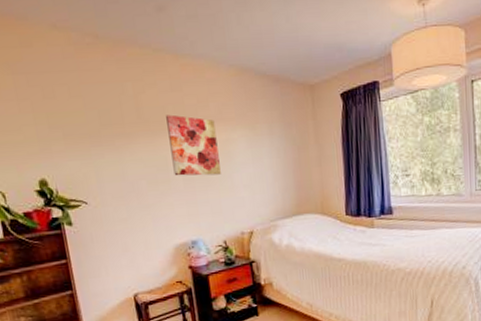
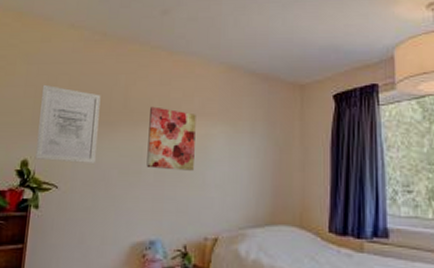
wall art: none [38,97,120,178] -> present [35,84,101,163]

